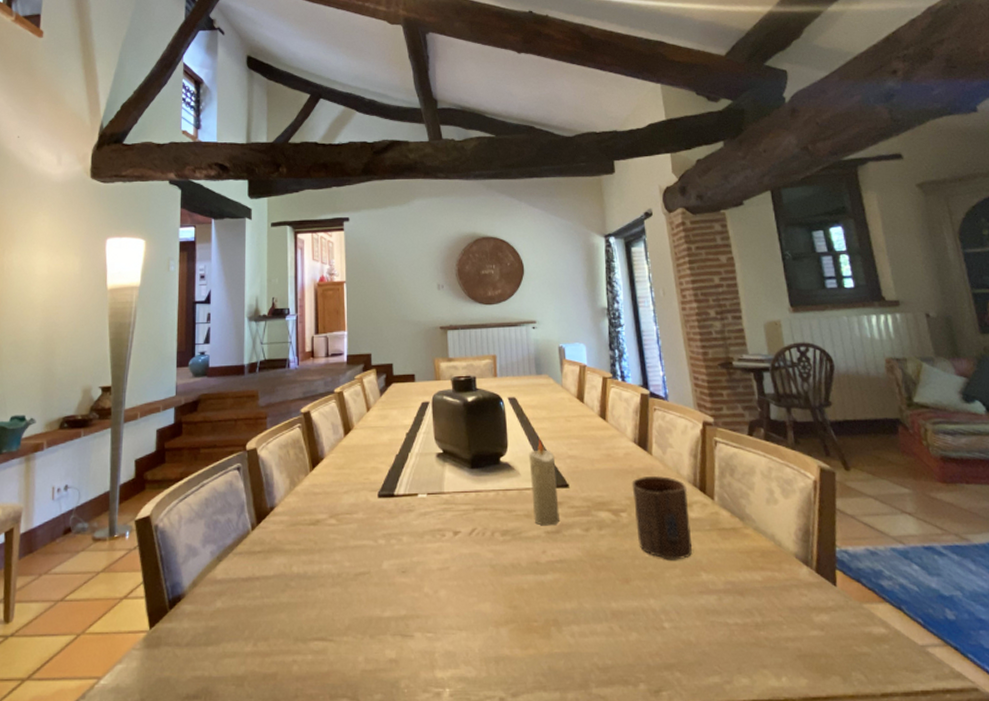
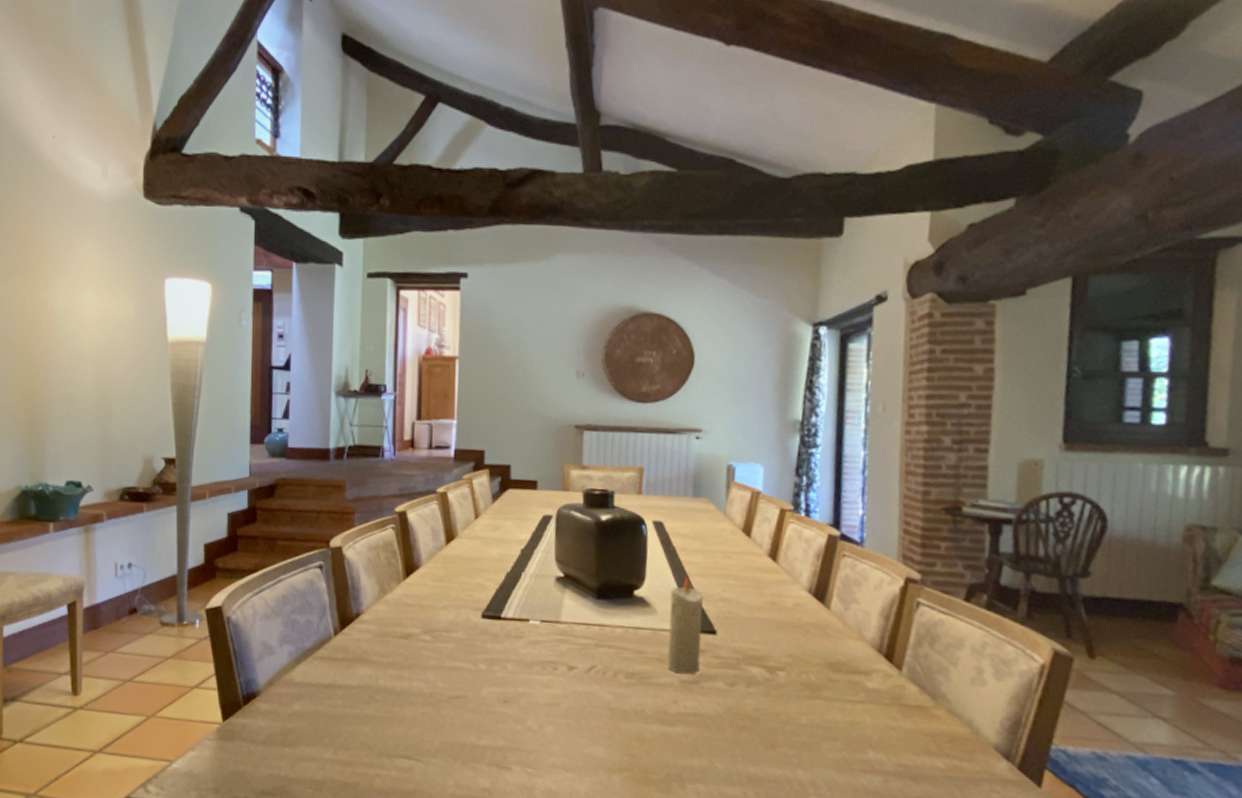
cup: present [631,475,692,560] -> none [794,633,869,733]

